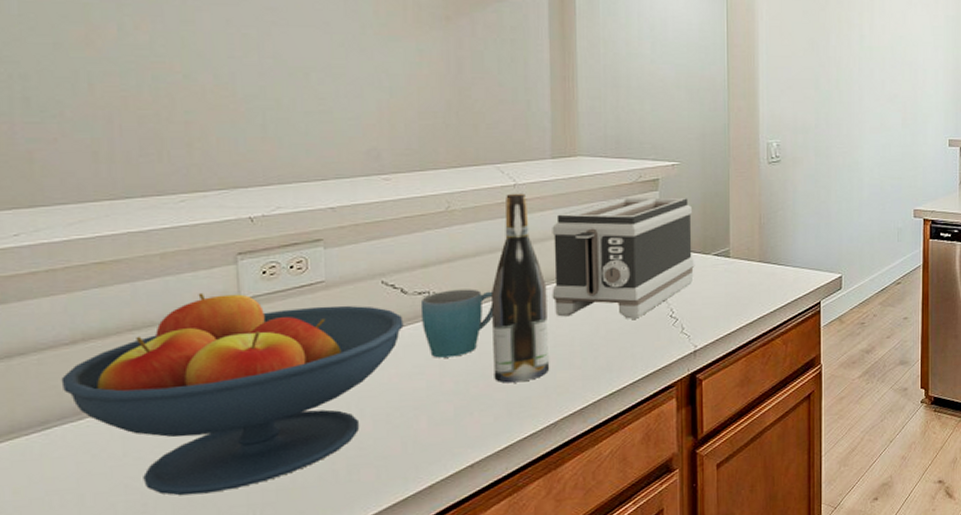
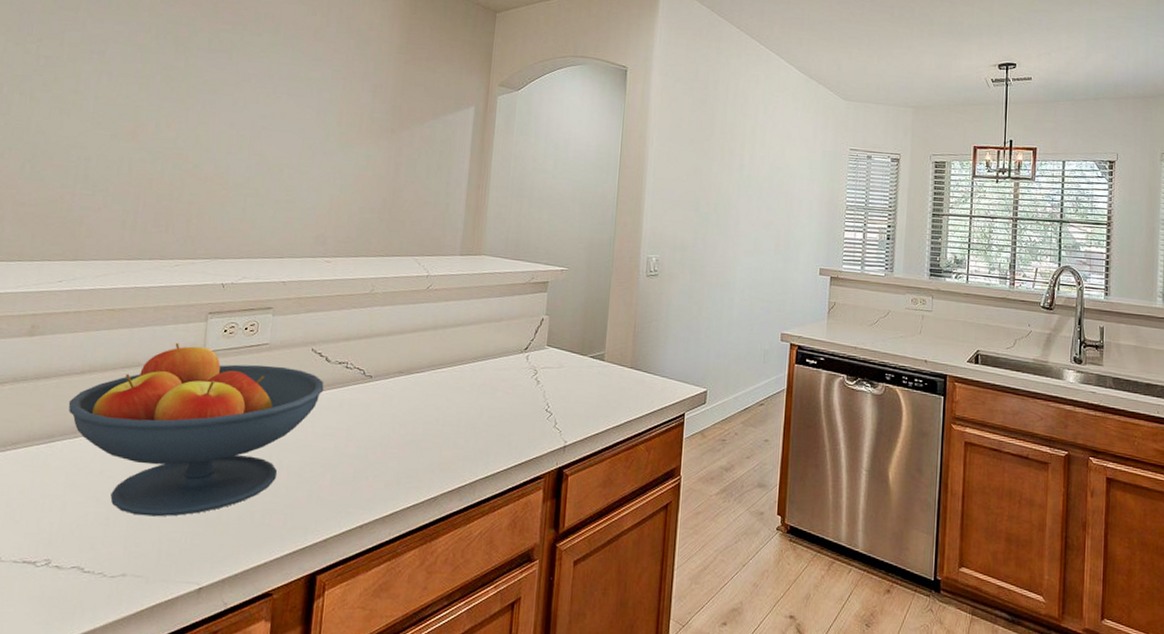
mug: present [420,289,494,358] -> none [338,363,399,424]
wine bottle: present [492,193,549,383] -> none [389,283,443,455]
toaster: present [552,196,695,319] -> none [446,295,575,409]

